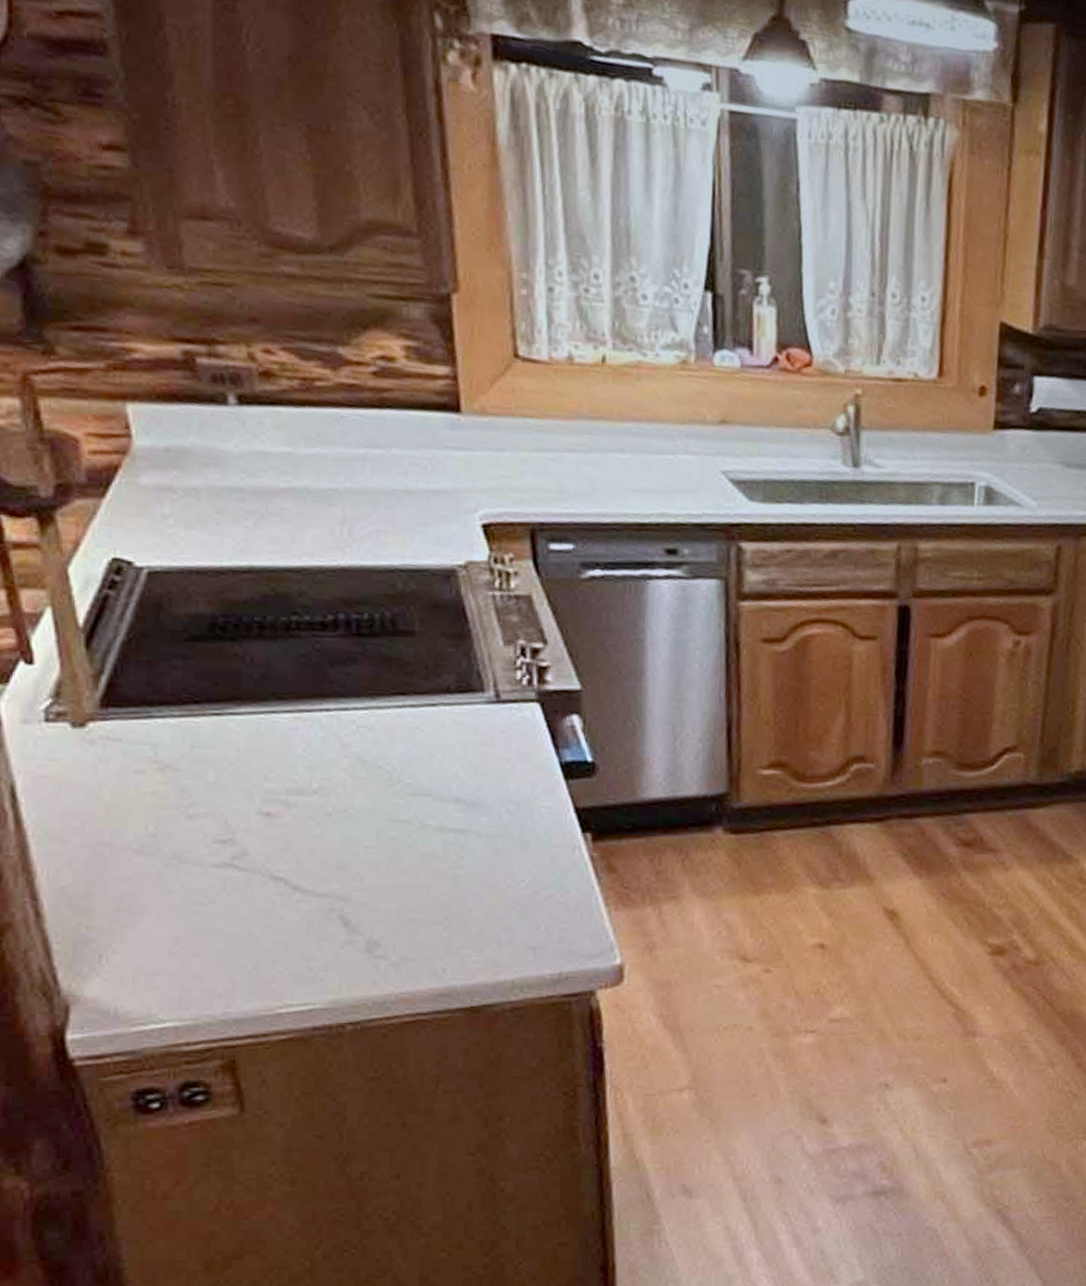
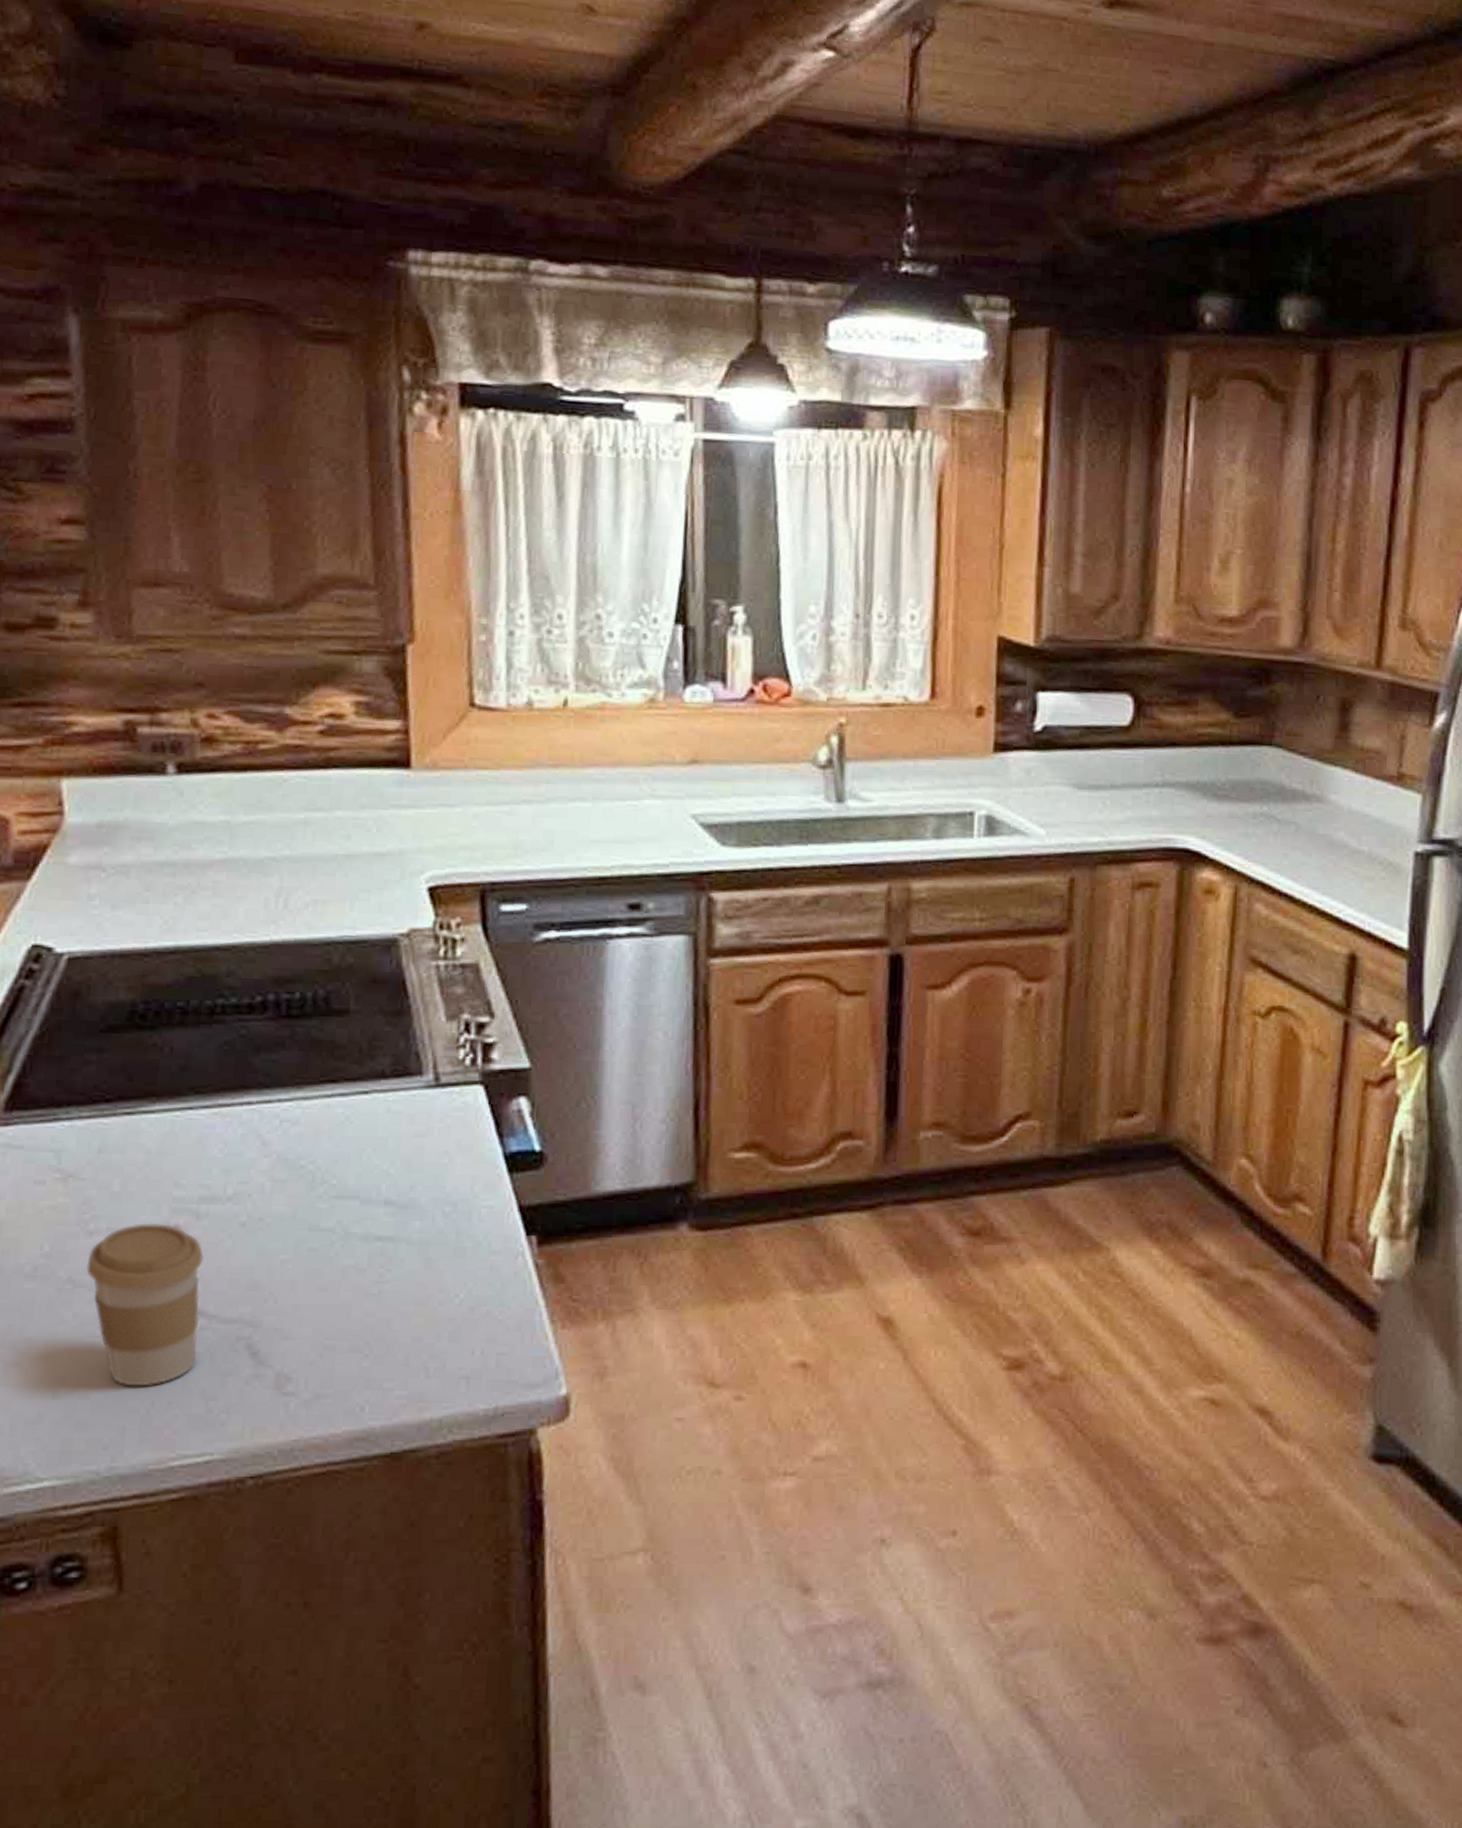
coffee cup: none [189,810,295,948] -> present [86,1223,204,1387]

